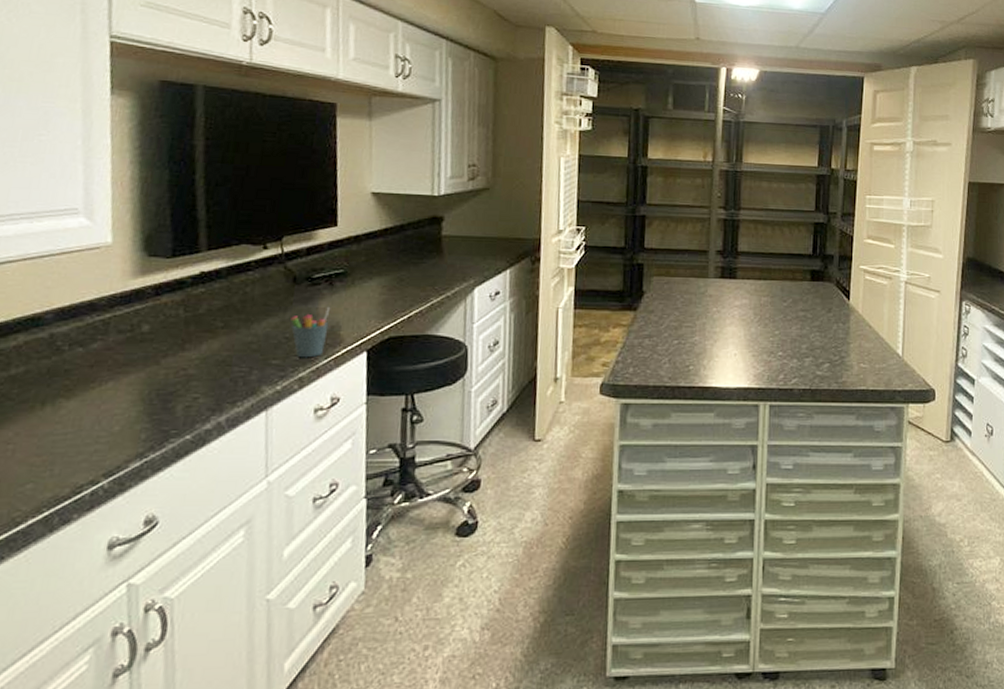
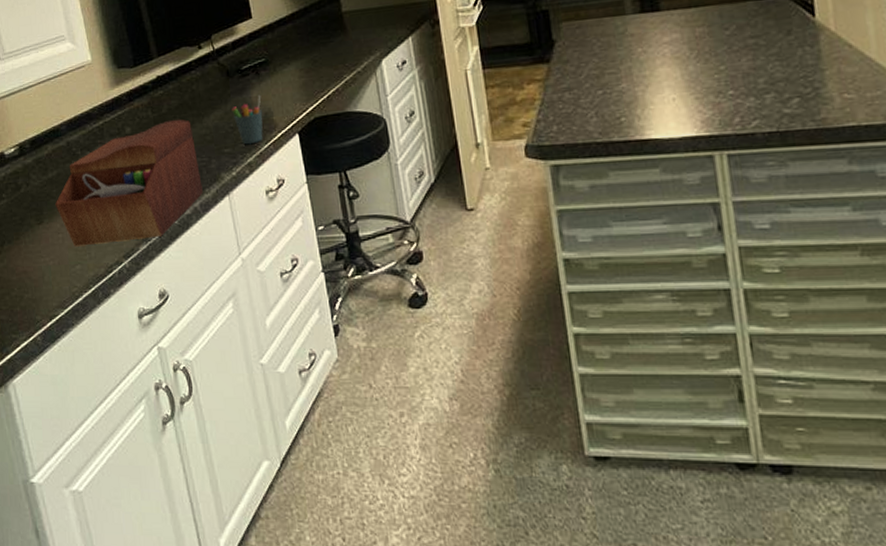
sewing box: none [11,322,235,461] -> present [55,119,203,247]

